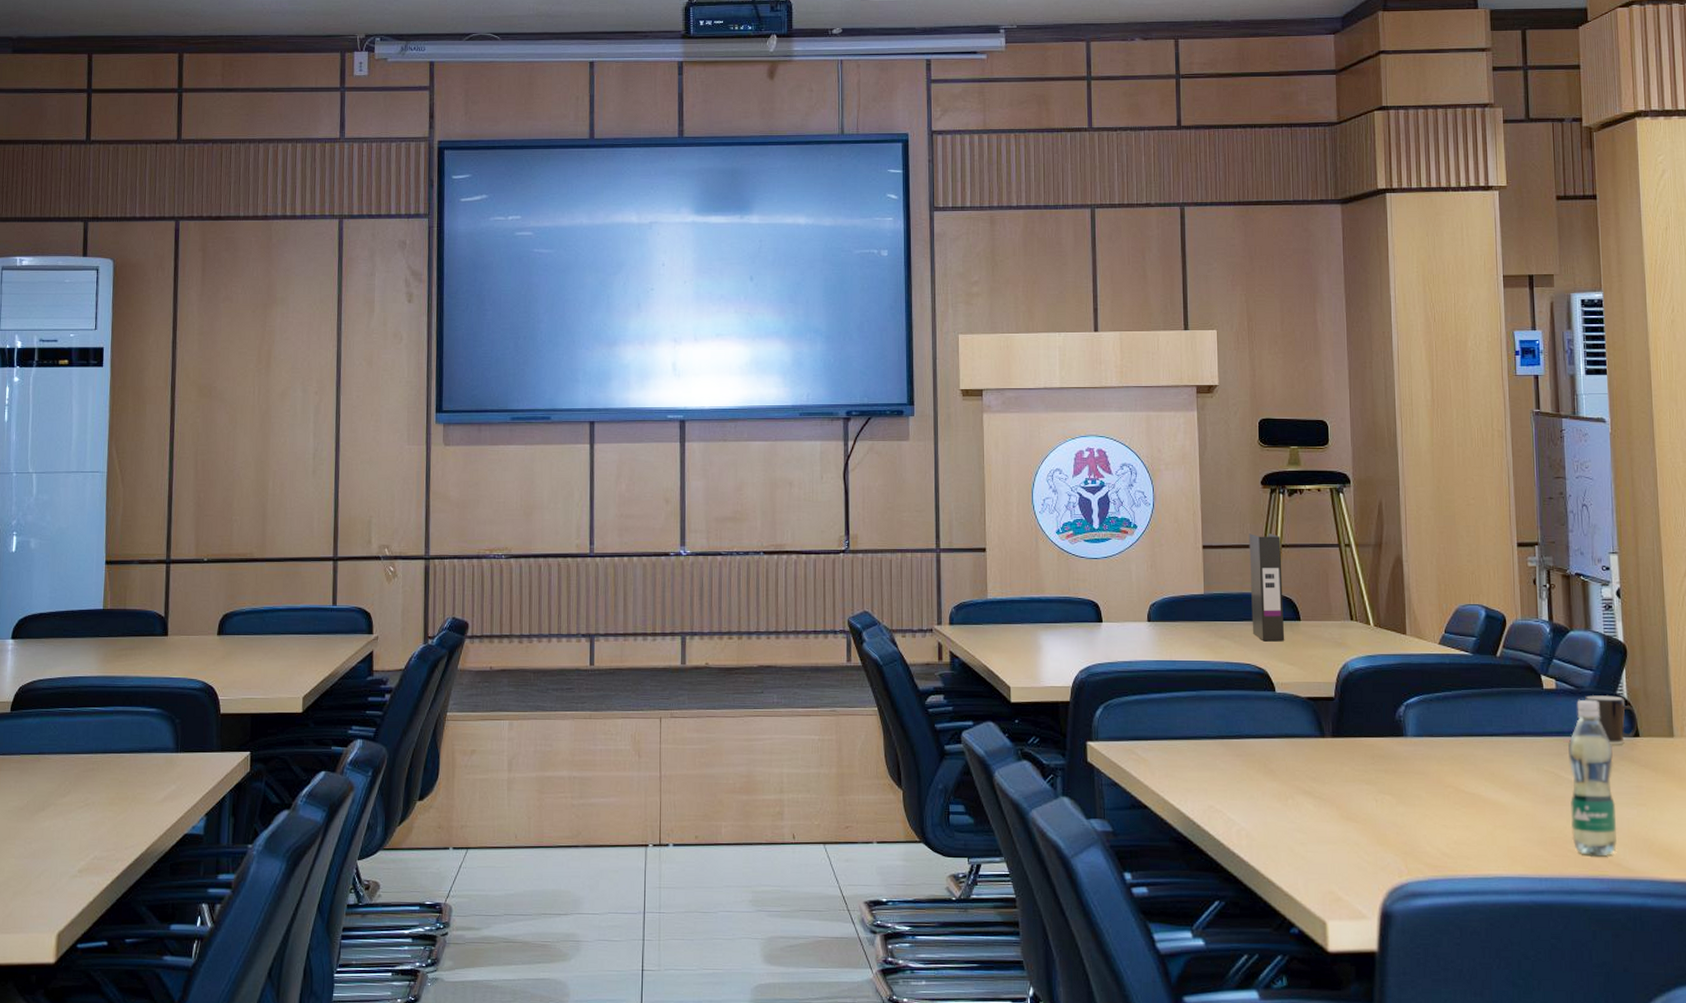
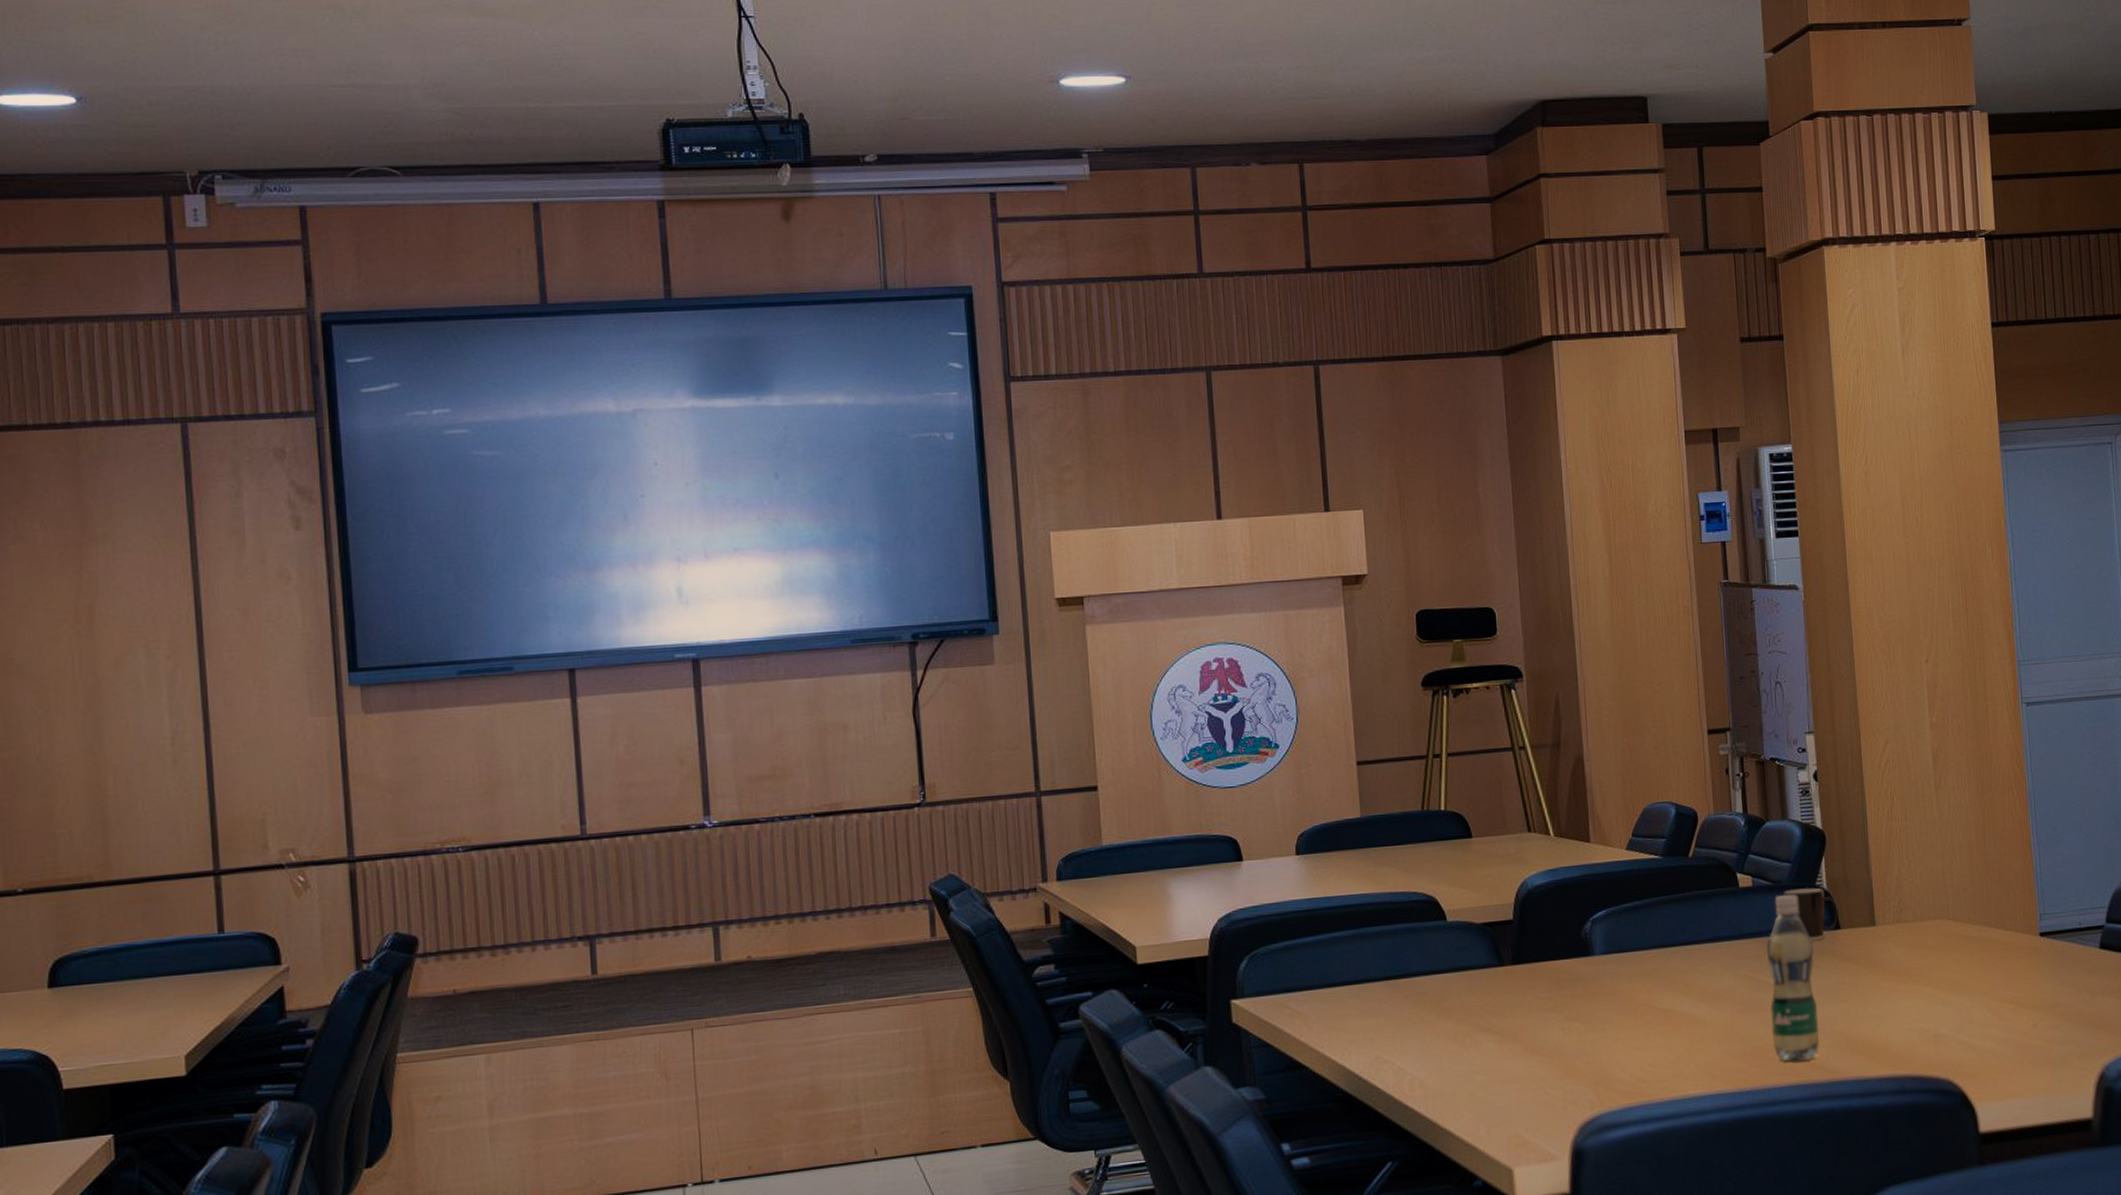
binder: present [1249,534,1285,642] -> none [1409,741,1456,865]

